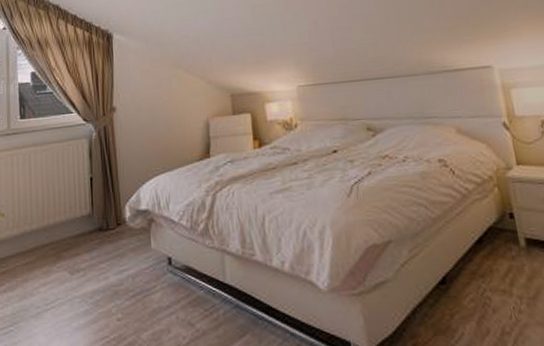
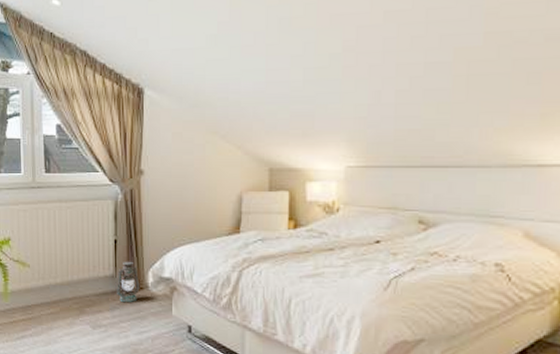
lantern: none [91,197,118,242] -> present [114,261,140,303]

